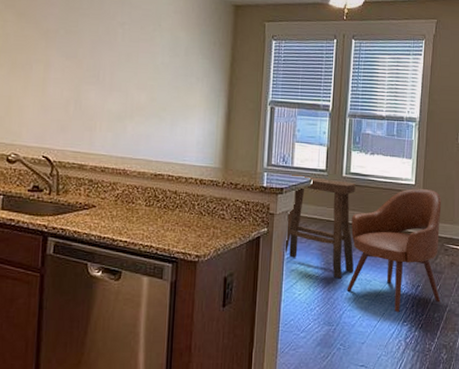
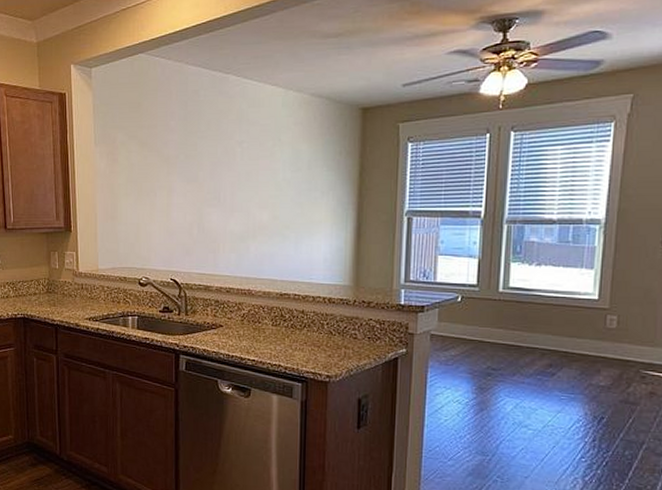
stool: present [285,174,356,279] -> none [428,290,516,406]
chair: present [347,188,442,313] -> none [505,304,638,447]

